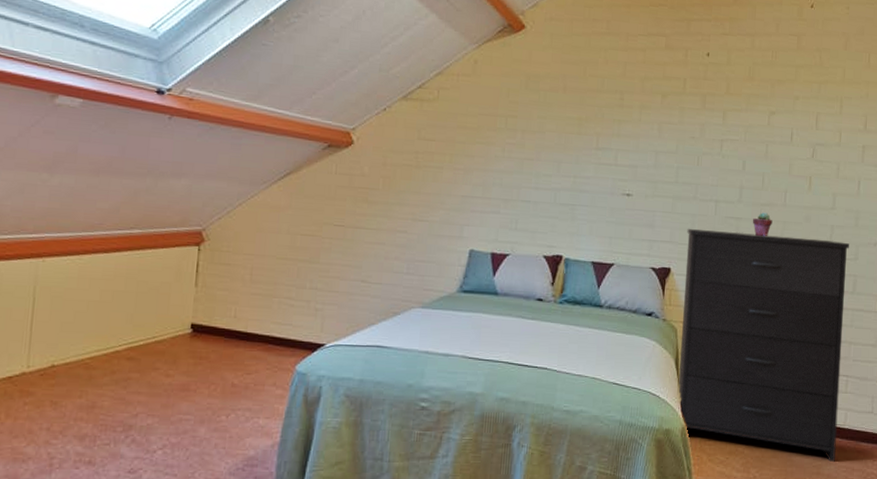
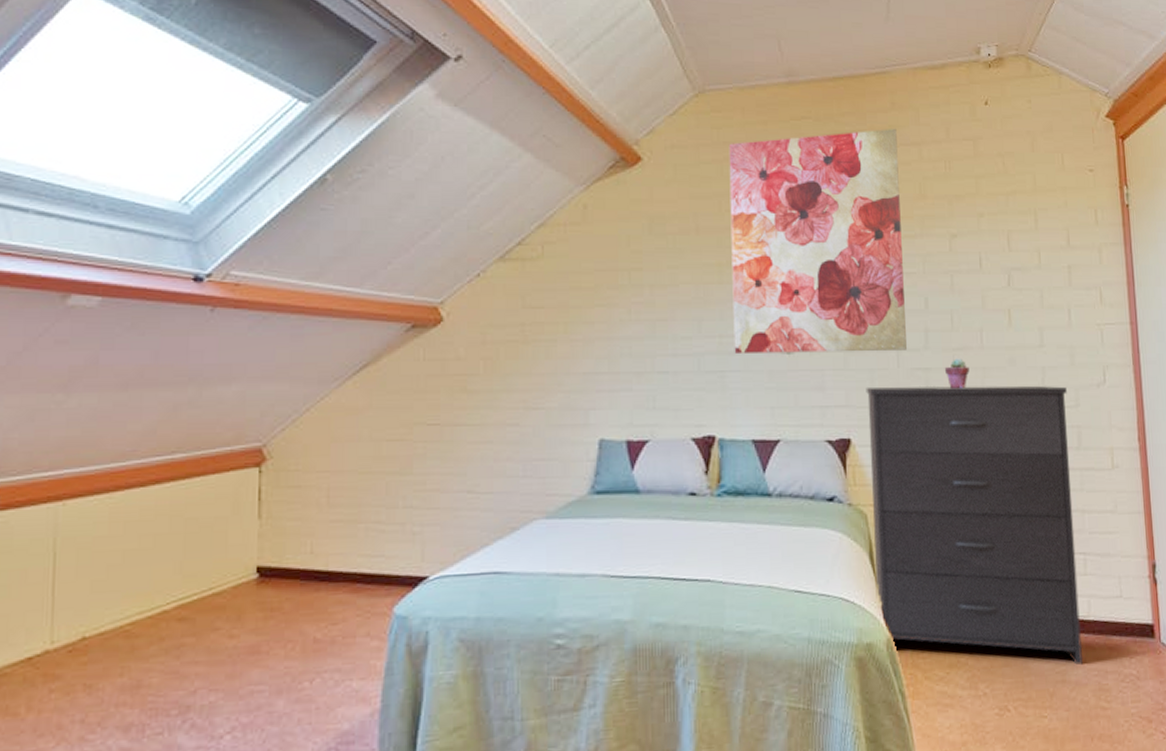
wall art: none [584,20,736,202] -> present [728,128,907,353]

